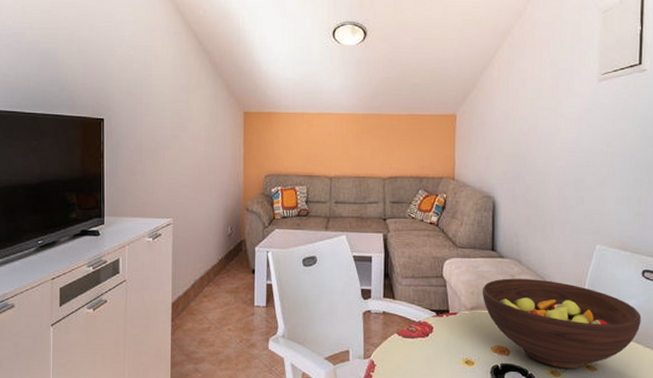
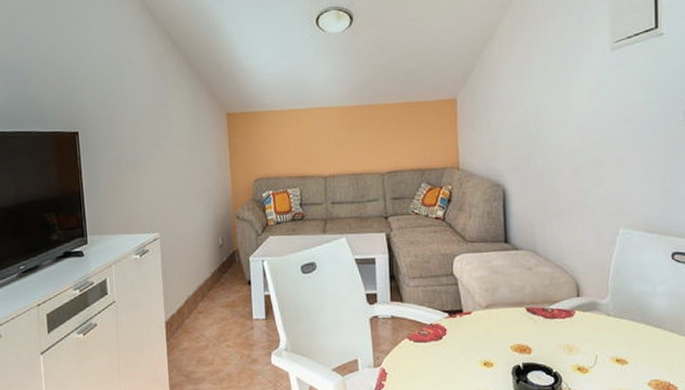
fruit bowl: present [483,278,641,369] -> none [498,270,674,364]

